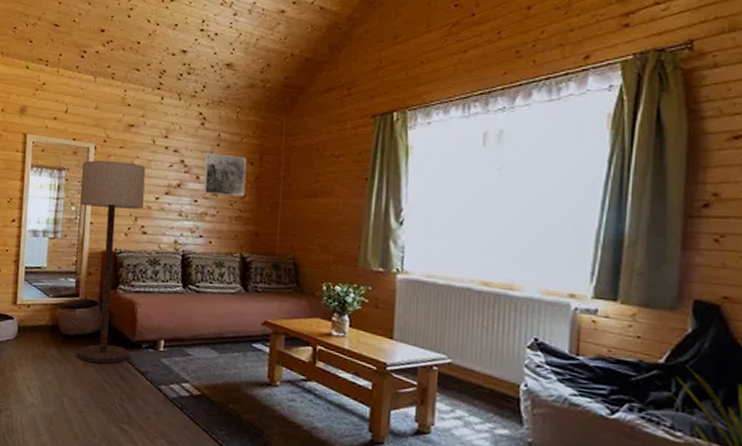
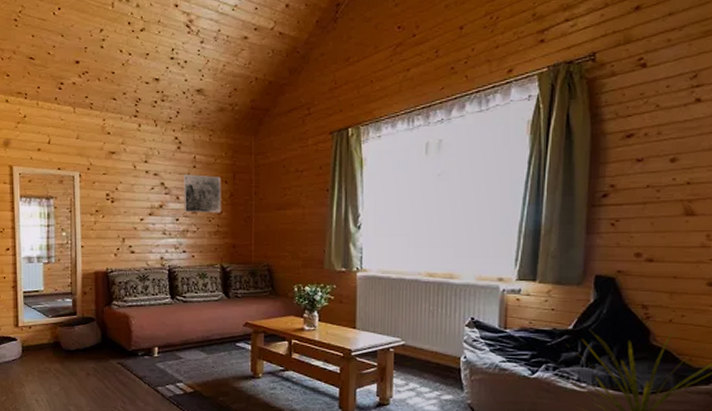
floor lamp: present [77,160,146,364] -> none [69,187,129,373]

